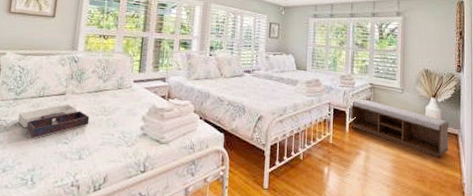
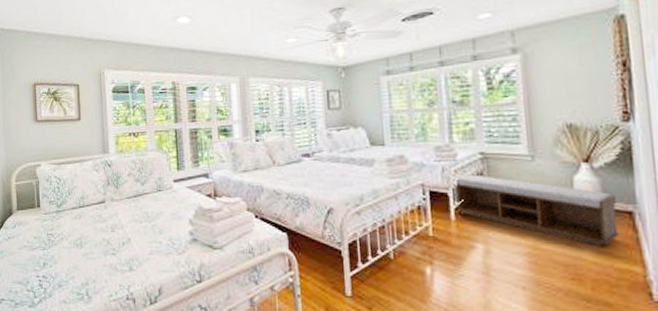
tray: present [17,104,90,139] -> none [63,212,134,252]

